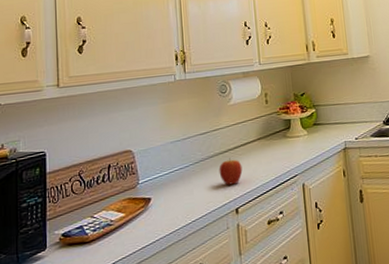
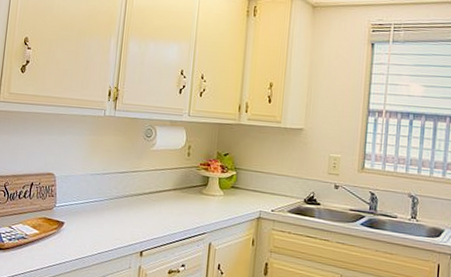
fruit: present [219,158,243,185] -> none [130,202,154,228]

